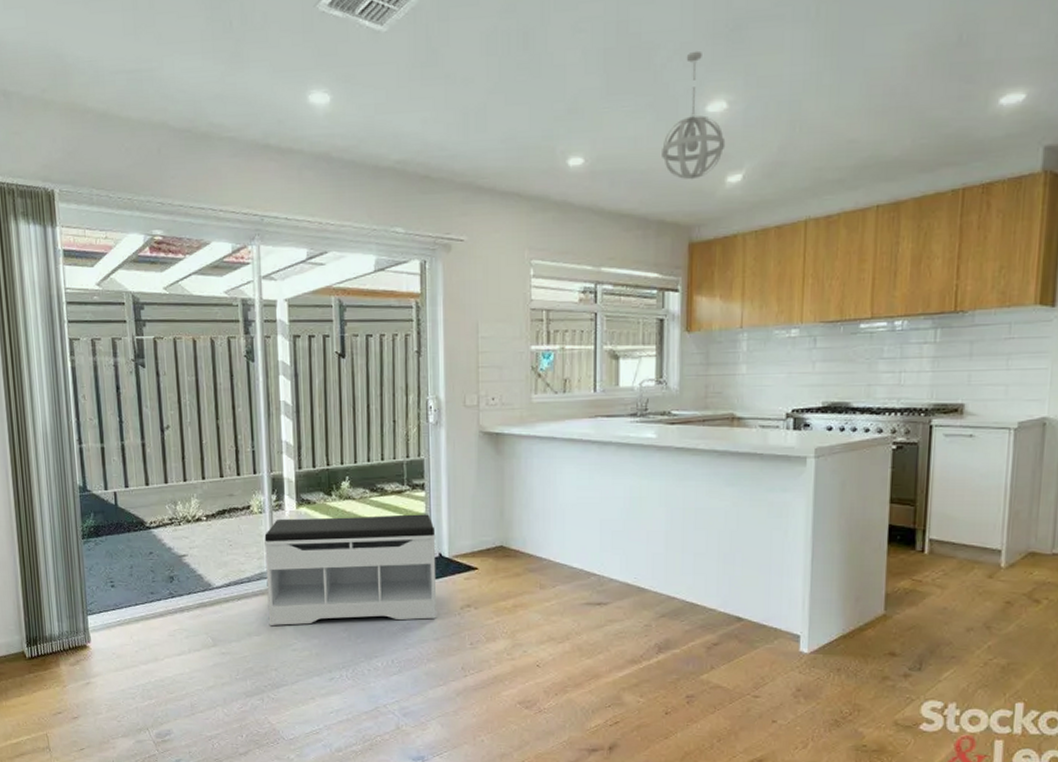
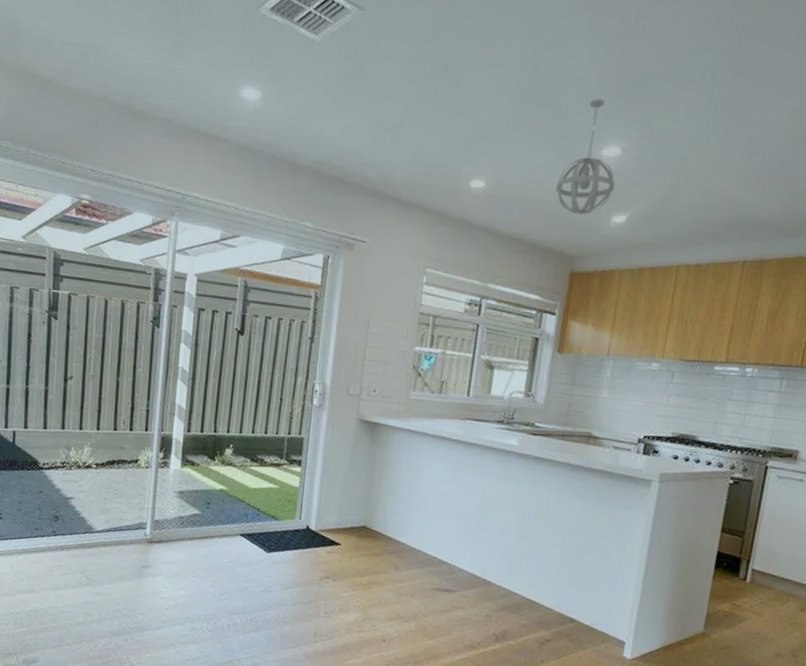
bench: present [263,514,437,625] -> none [141,475,306,585]

